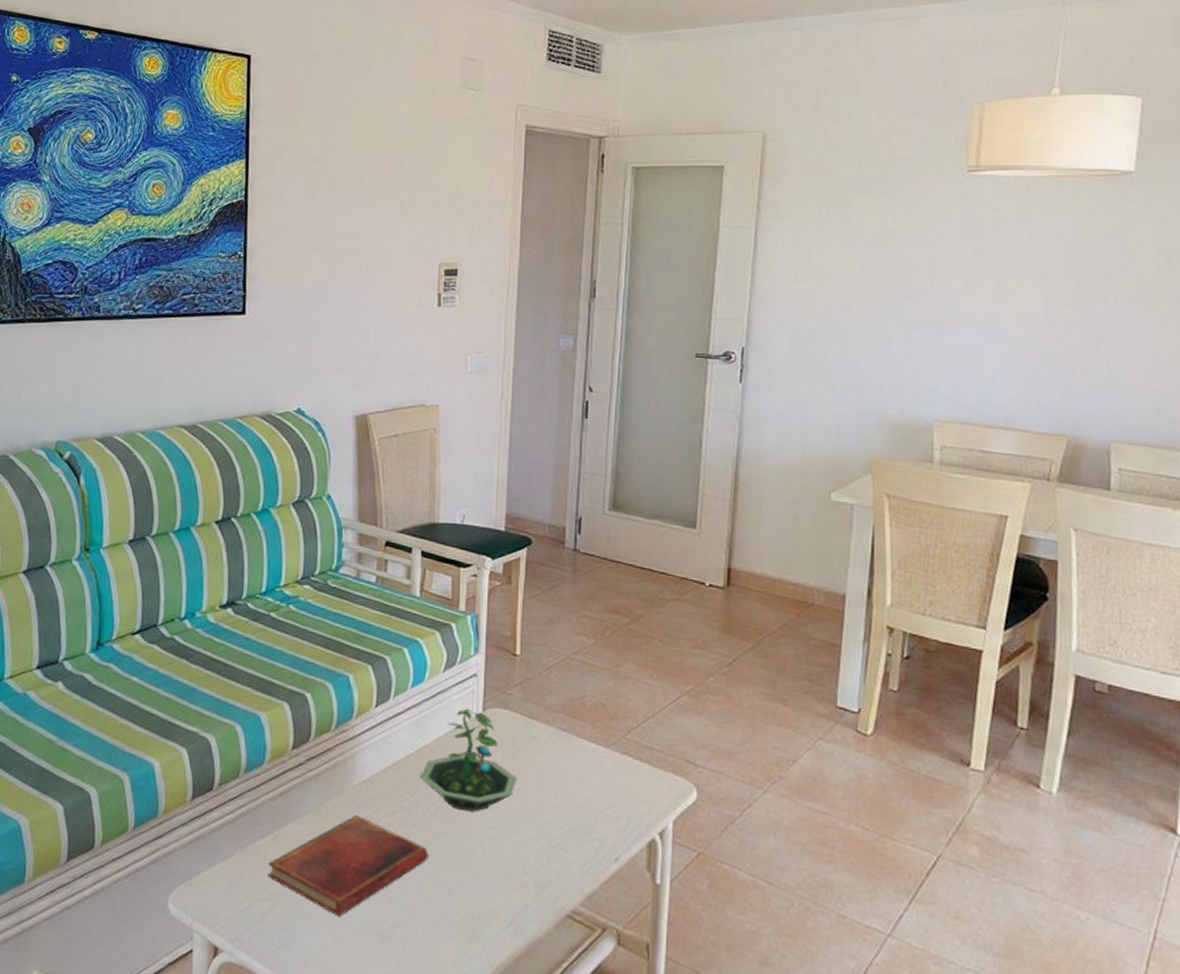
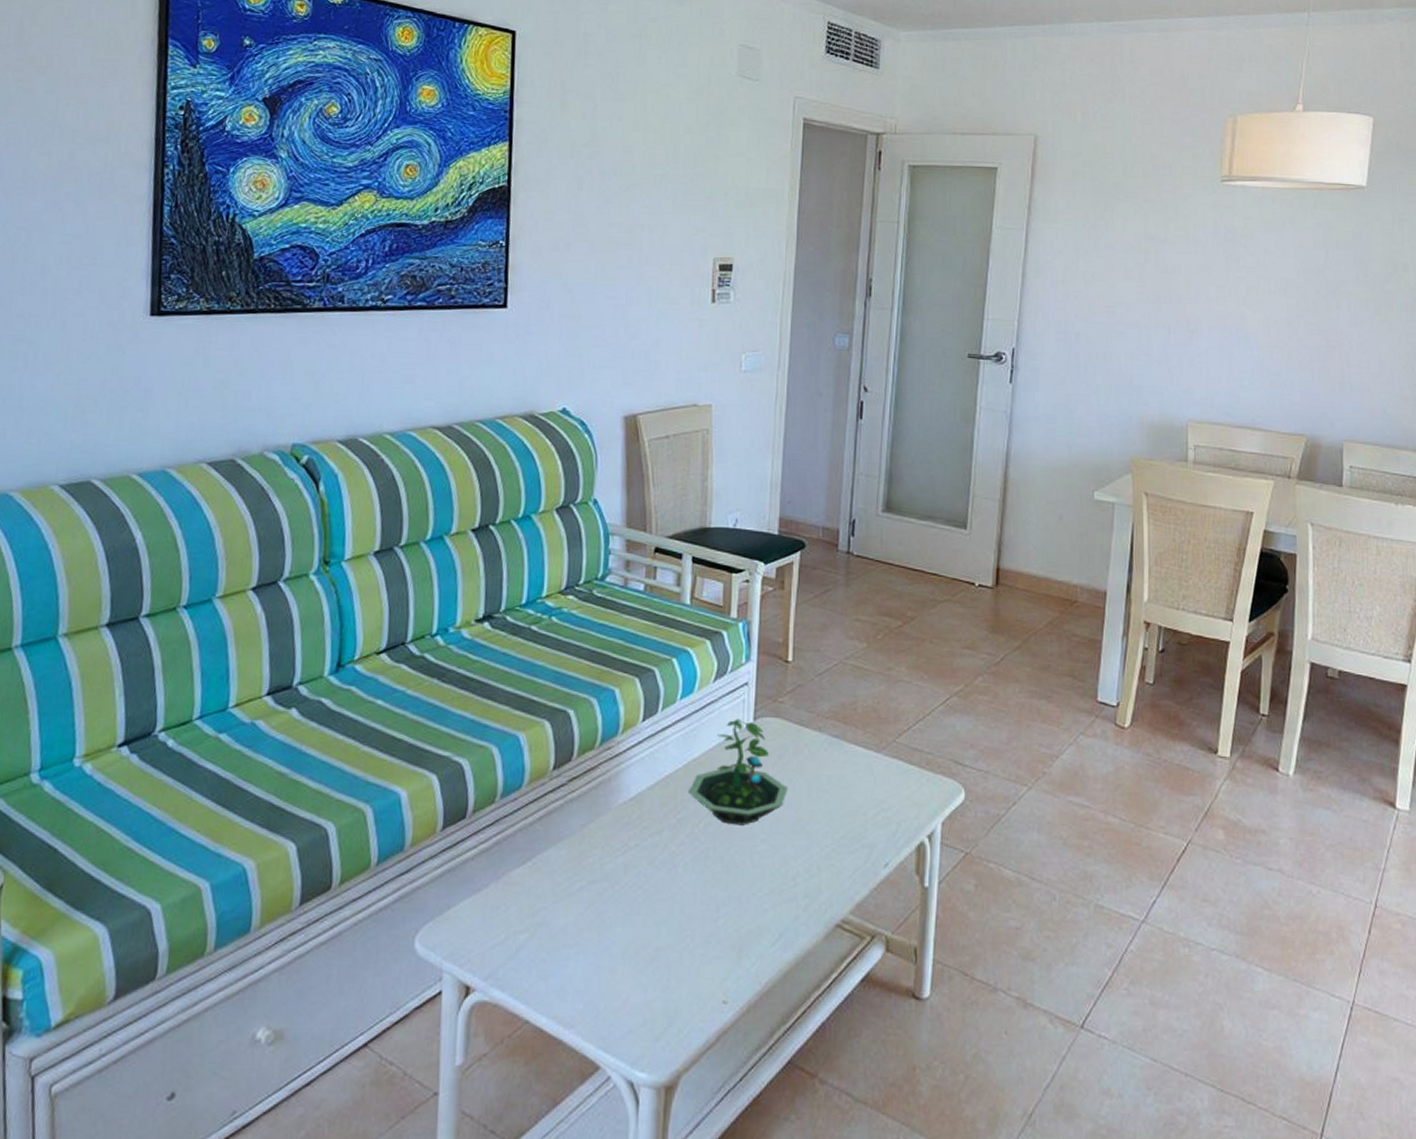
diary: present [268,814,428,917] -> none [525,835,696,944]

